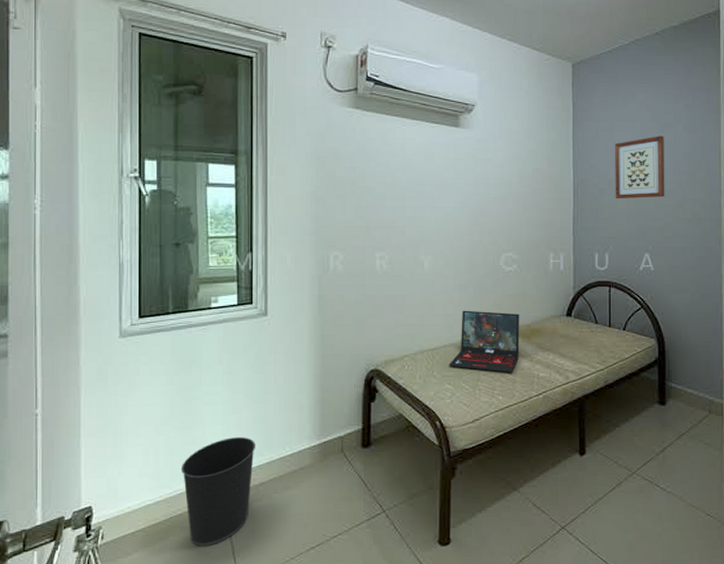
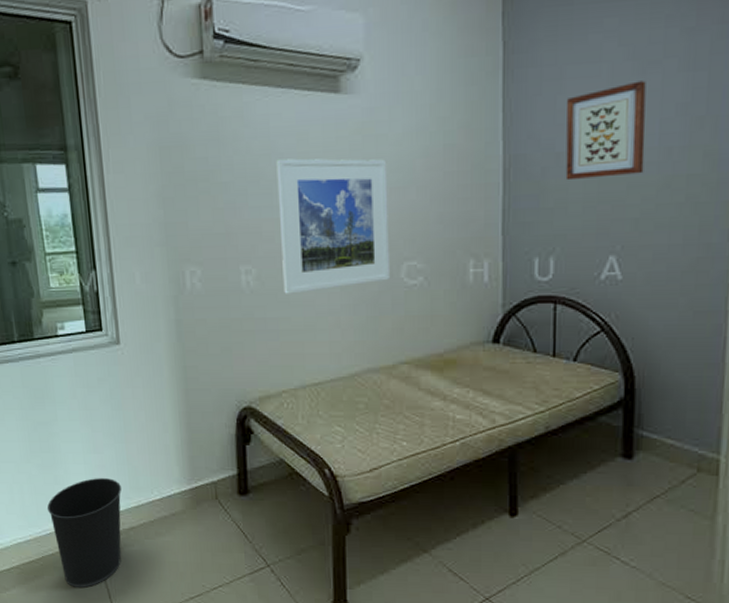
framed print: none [409,172,493,276] -> present [276,158,391,294]
laptop: present [448,310,520,373] -> none [337,336,429,414]

